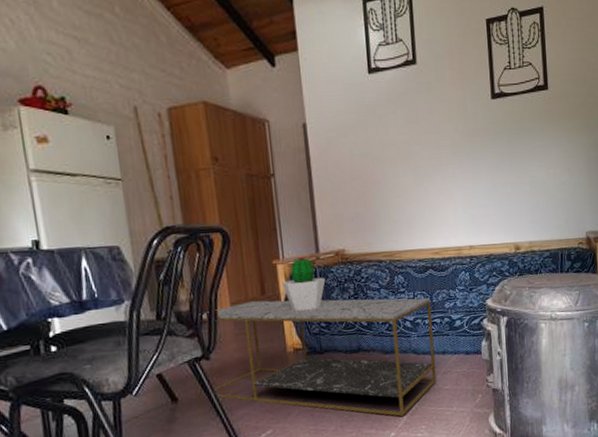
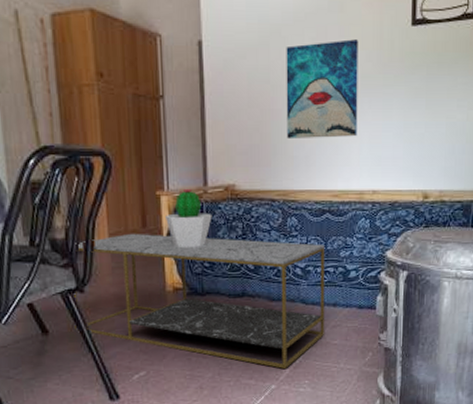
wall art: none [382,114,452,206] -> present [286,39,358,140]

